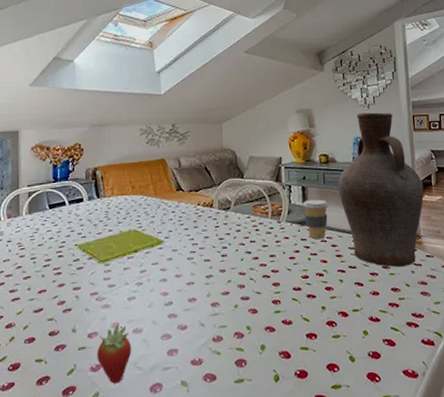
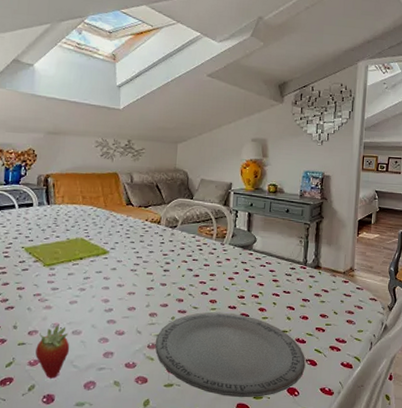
plate: none [220,295,383,389] -> present [155,312,306,398]
coffee cup: present [303,199,329,239] -> none [247,226,272,263]
vase: present [338,112,424,267] -> none [282,148,364,296]

